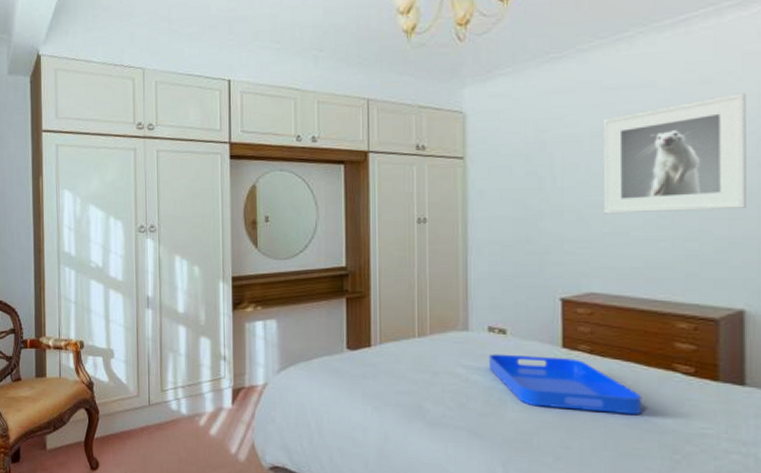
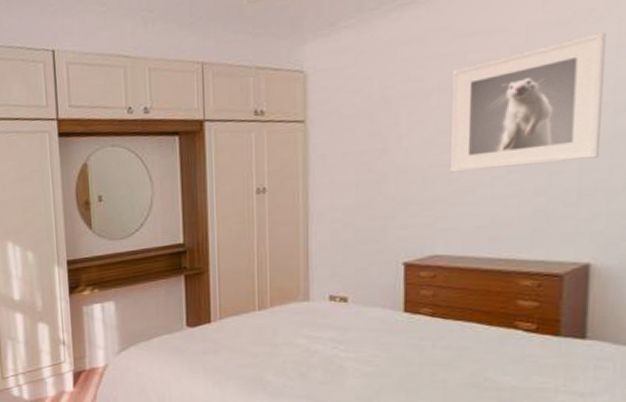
serving tray: present [489,354,643,415] -> none [330,322,483,374]

